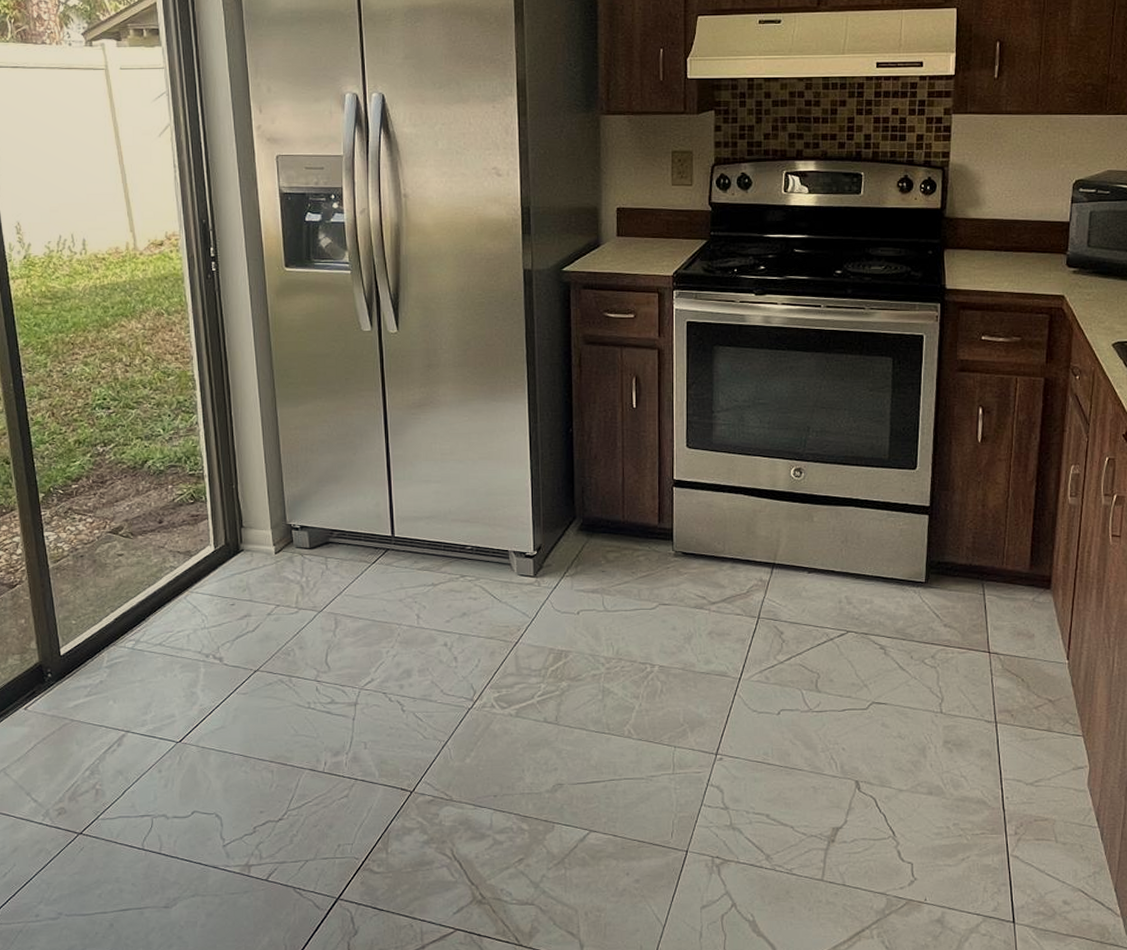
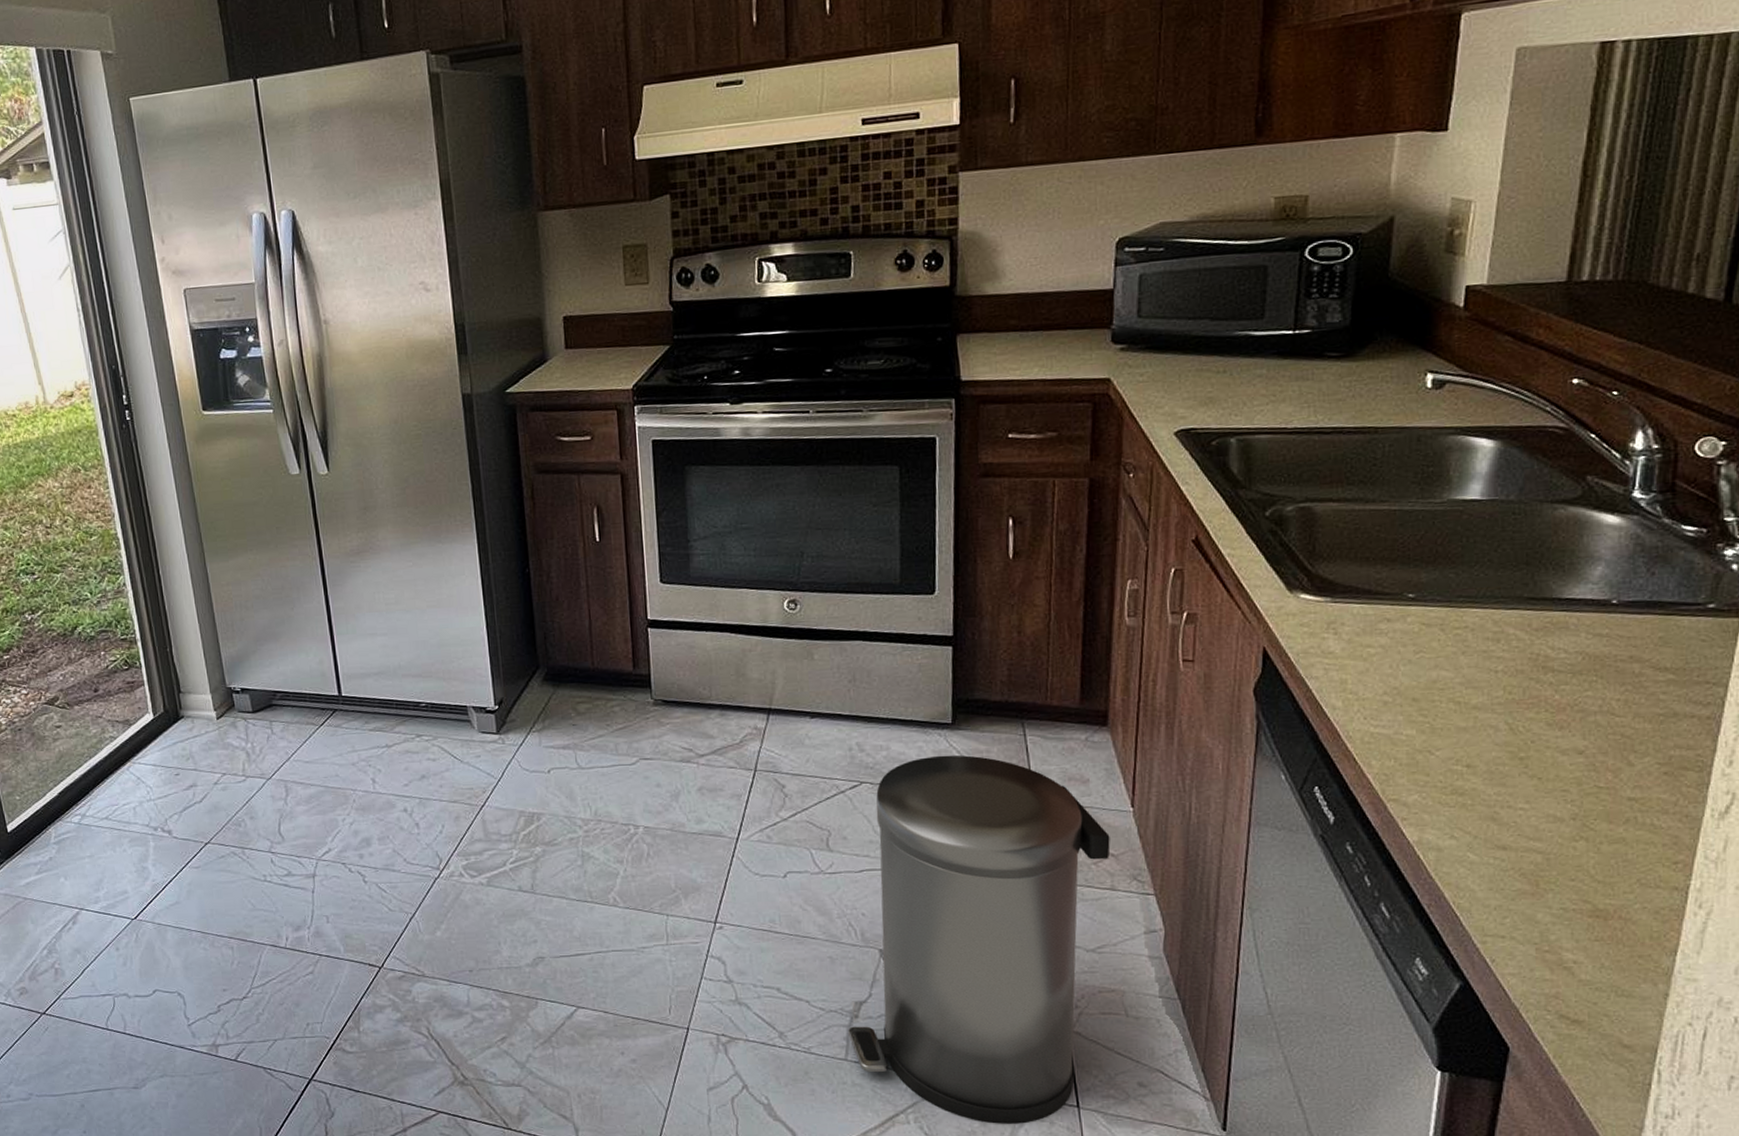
pedal bin: none [825,610,1049,938] -> present [848,755,1110,1124]

